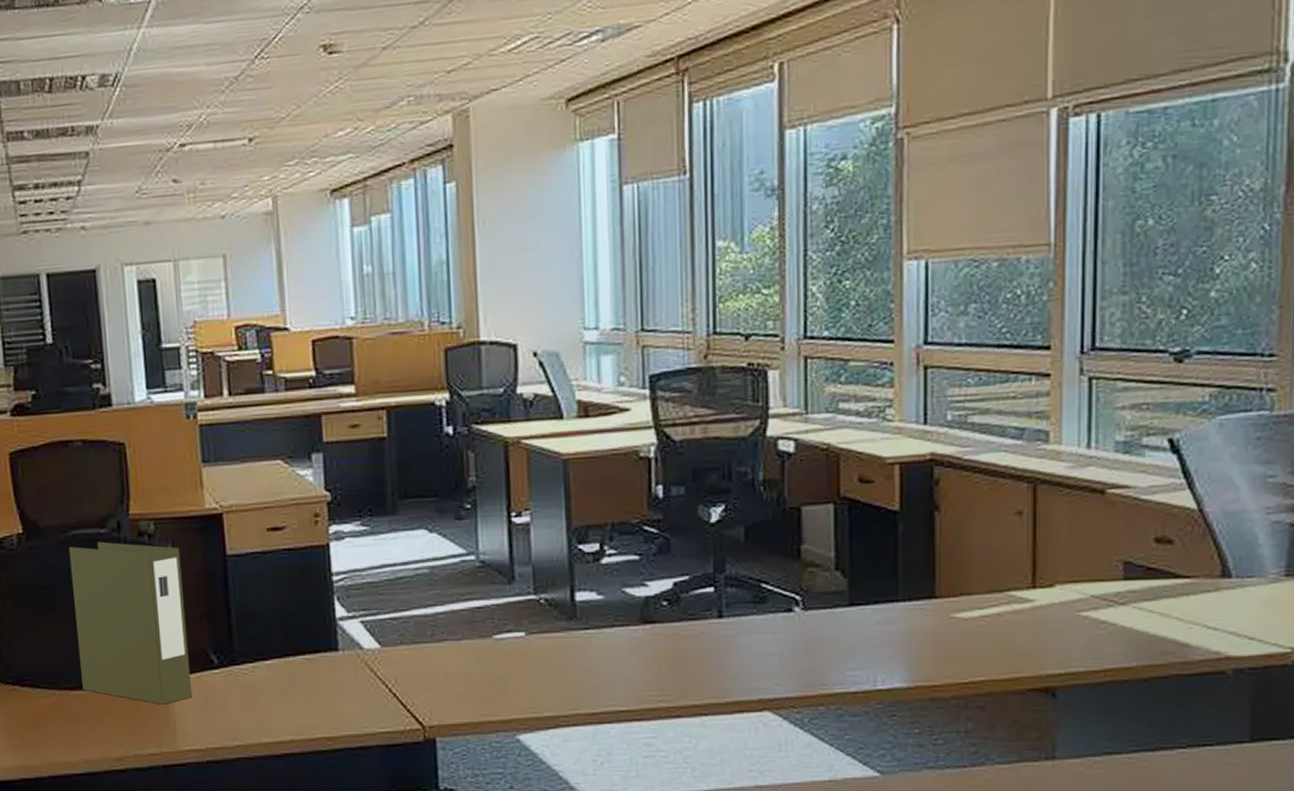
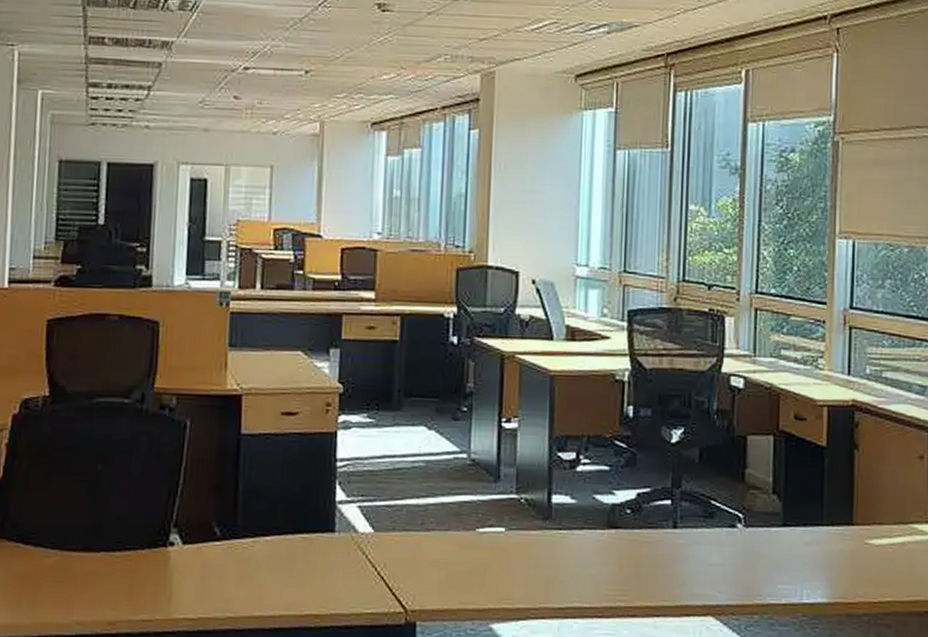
binder: present [69,541,193,705] -> none [85,410,198,572]

